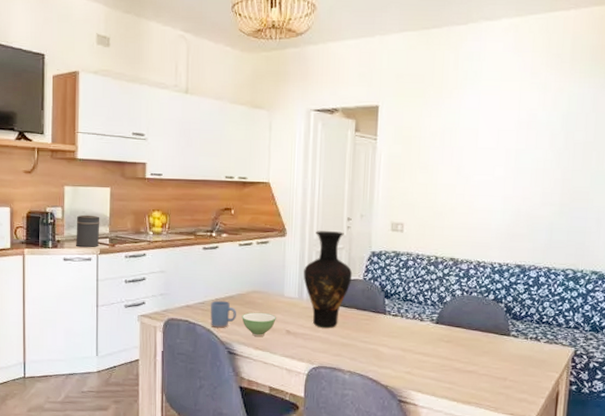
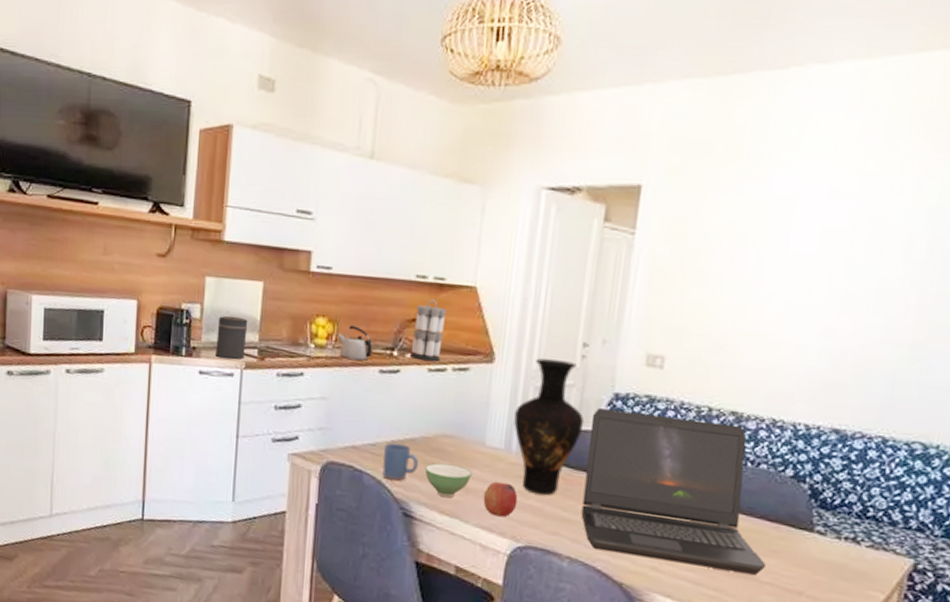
kettle: none [170,216,196,242] -> present [337,325,372,361]
spice rack: none [225,193,250,239] -> present [410,299,447,362]
fruit: none [286,321,310,347] -> present [483,481,518,517]
laptop computer: none [355,263,481,370] -> present [581,408,766,575]

